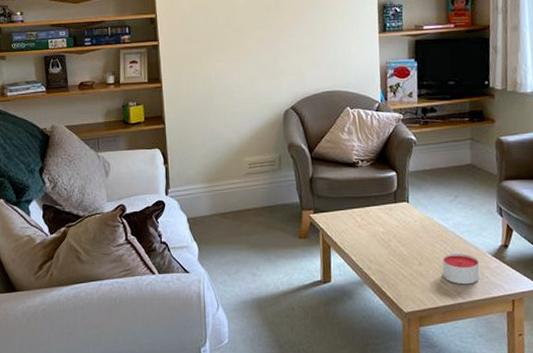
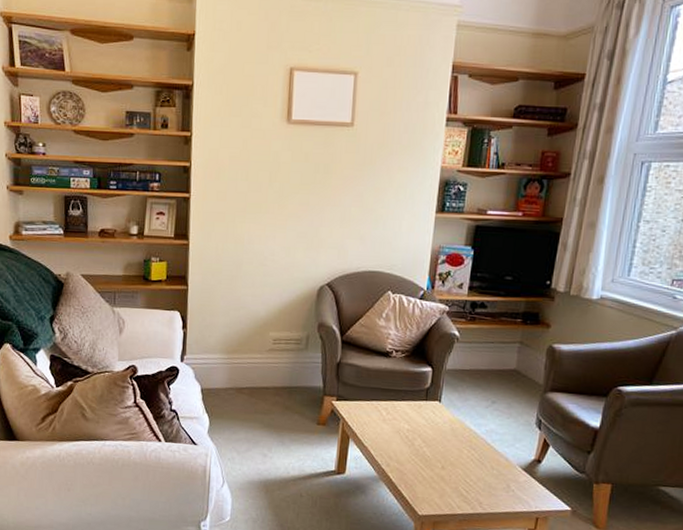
candle: present [442,253,480,285] -> none [465,461,508,496]

